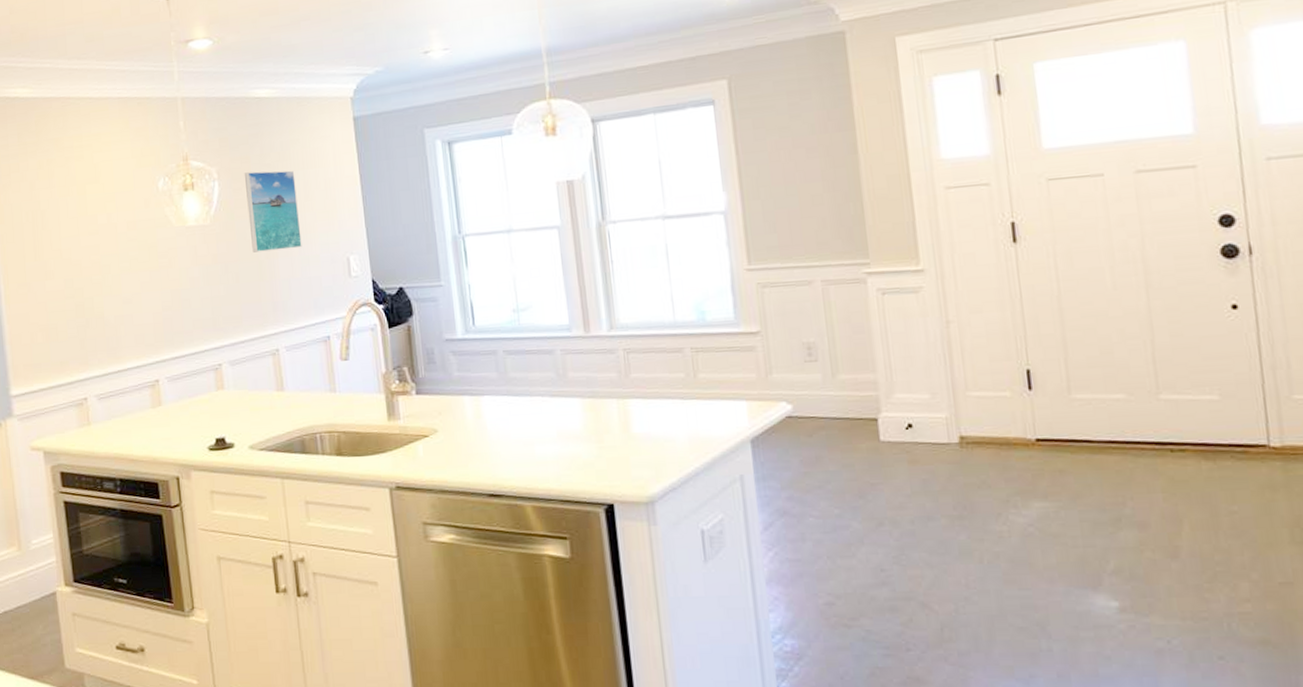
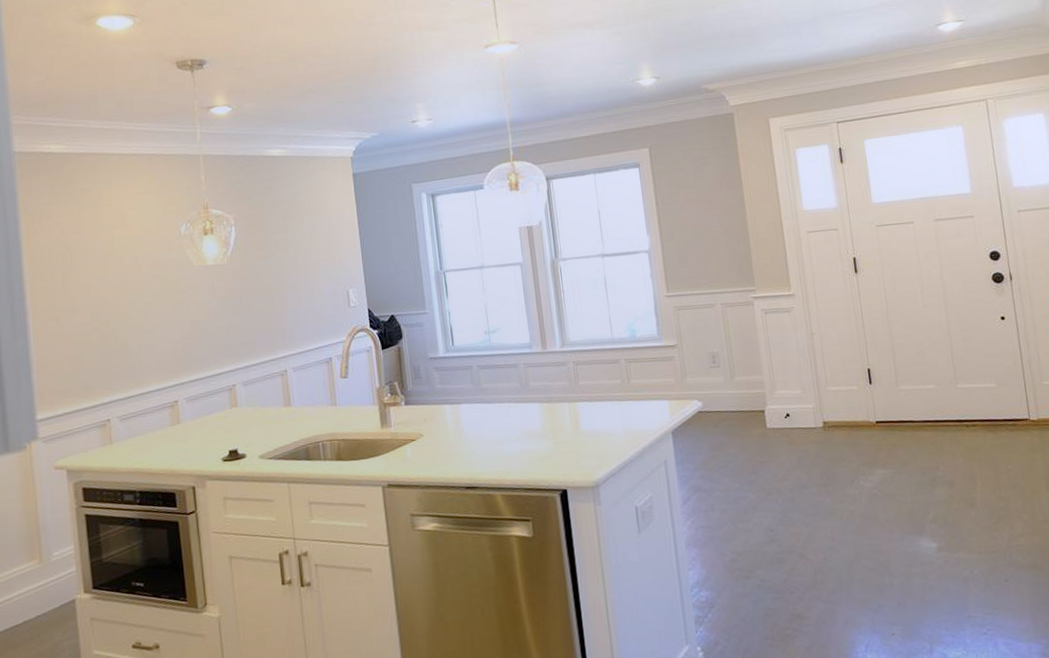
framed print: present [244,170,302,253] -> none [258,217,308,288]

